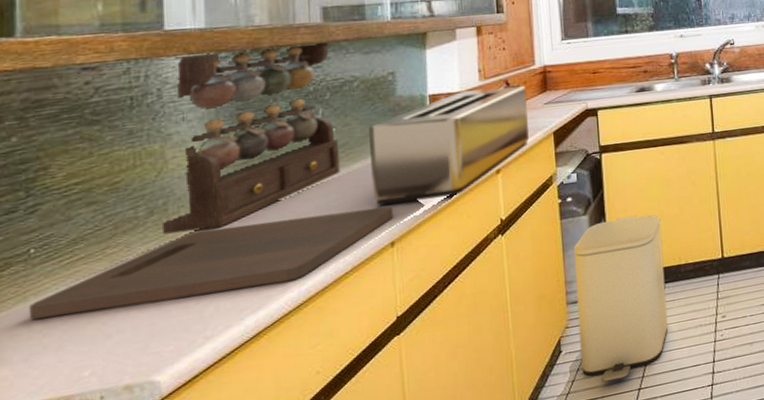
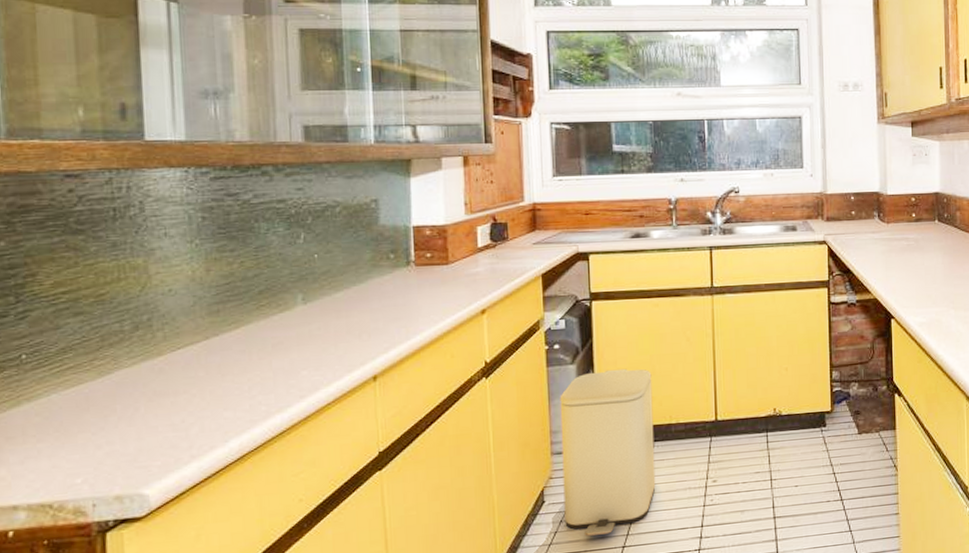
cutting board: present [28,206,394,320] -> none [22,339,376,425]
spice rack: present [161,41,340,234] -> none [146,162,323,350]
toaster: present [369,85,529,206] -> none [351,222,516,338]

